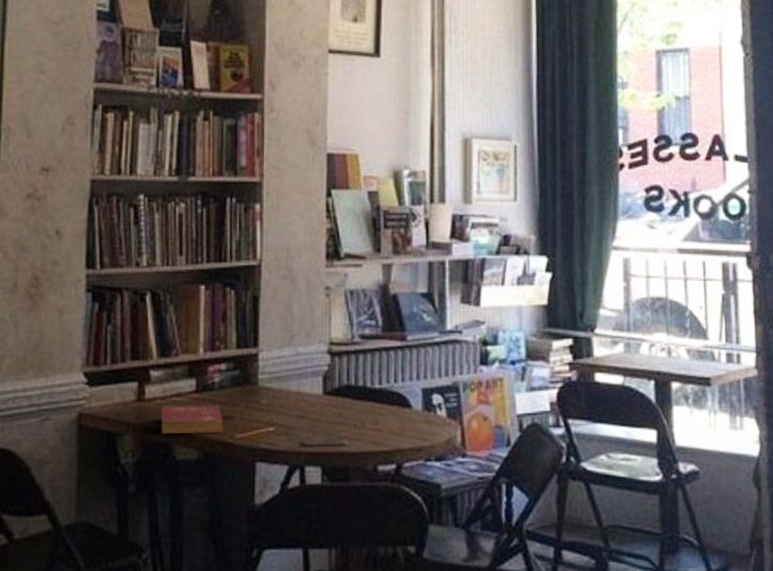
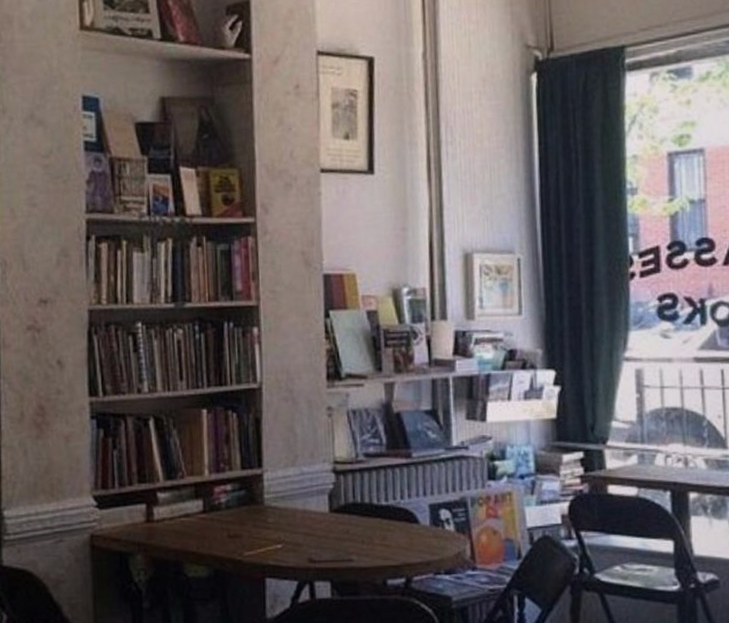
book: present [161,405,223,434] -> none [170,524,231,553]

